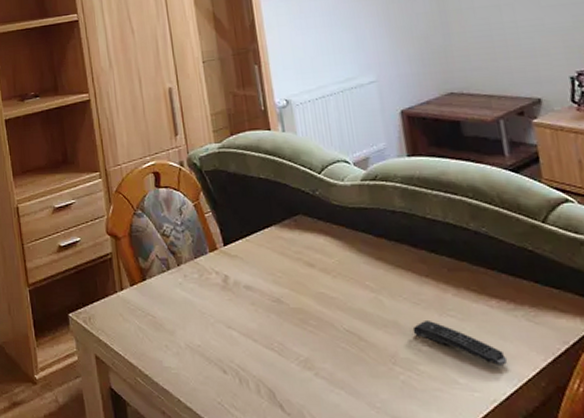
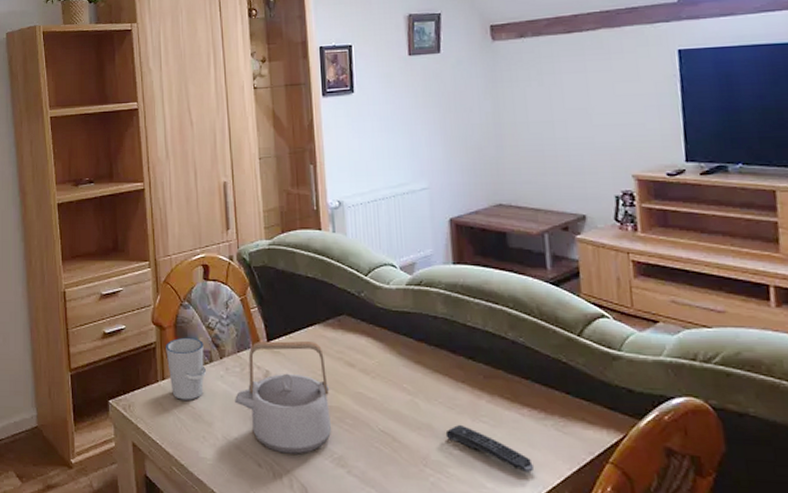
cup: none [122,246,164,309] -> present [166,337,206,400]
teapot: none [195,242,295,359] -> present [235,340,331,454]

